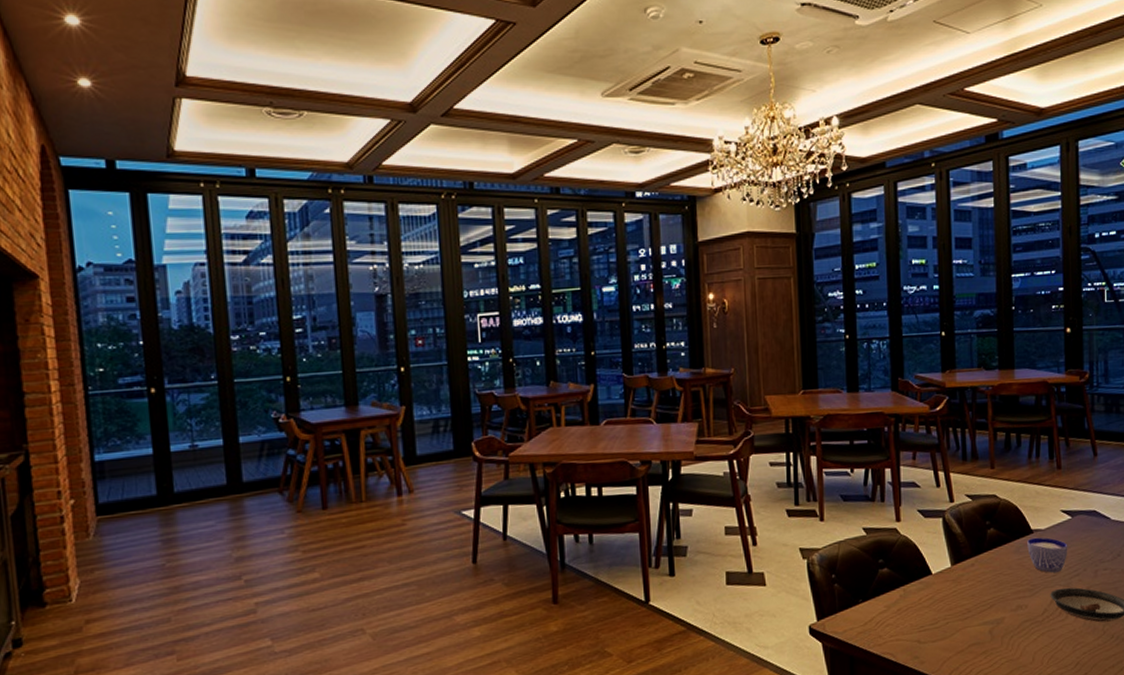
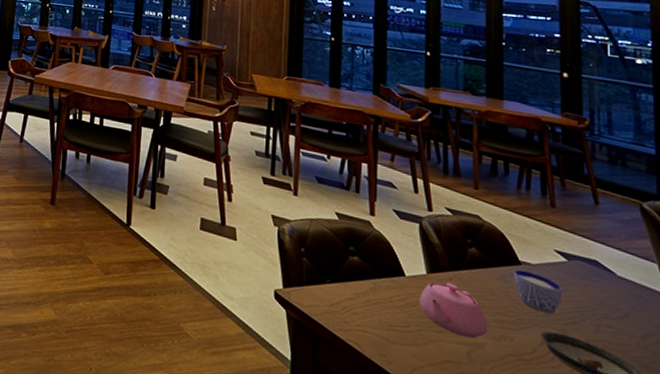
teapot: none [946,569,1007,618] -> present [420,282,488,339]

